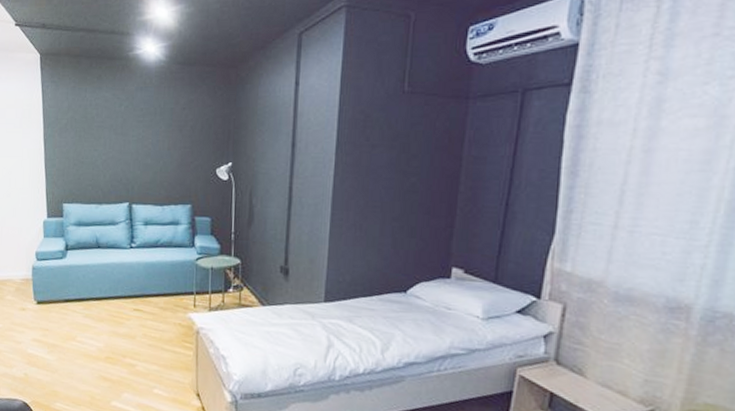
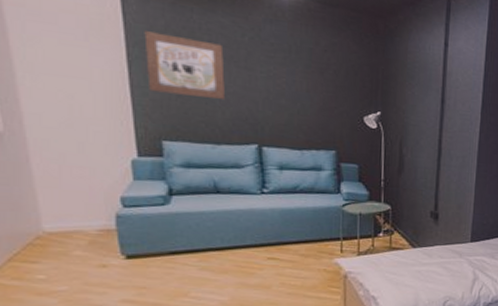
wall art: none [55,113,107,164] -> present [144,31,226,99]

